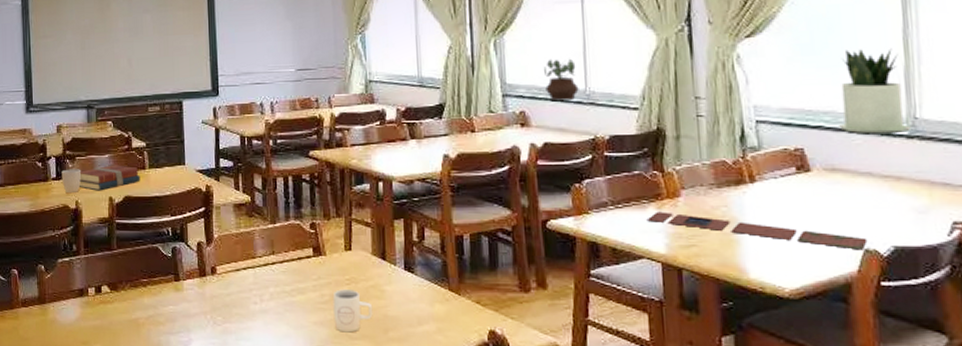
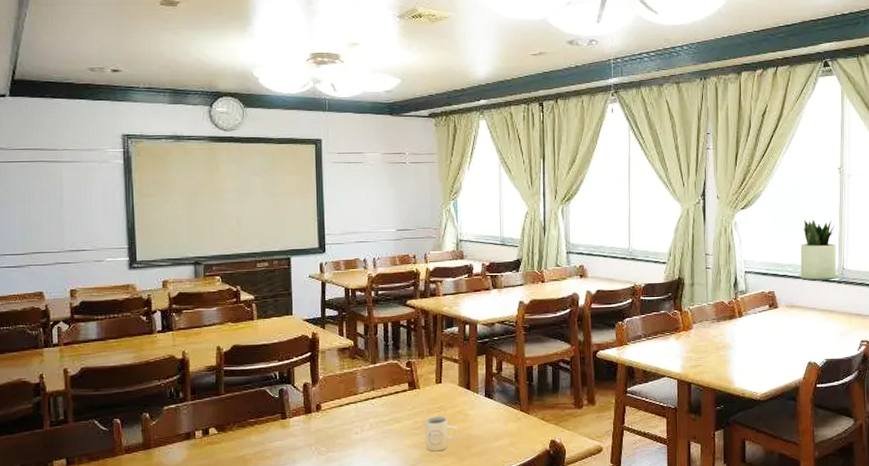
cup: present [61,169,82,194] -> none [167,321,189,345]
books: present [79,165,140,191] -> none [186,316,249,341]
potted plant: present [544,58,579,102] -> none [599,223,624,257]
papers: present [647,211,868,250] -> none [668,341,810,363]

